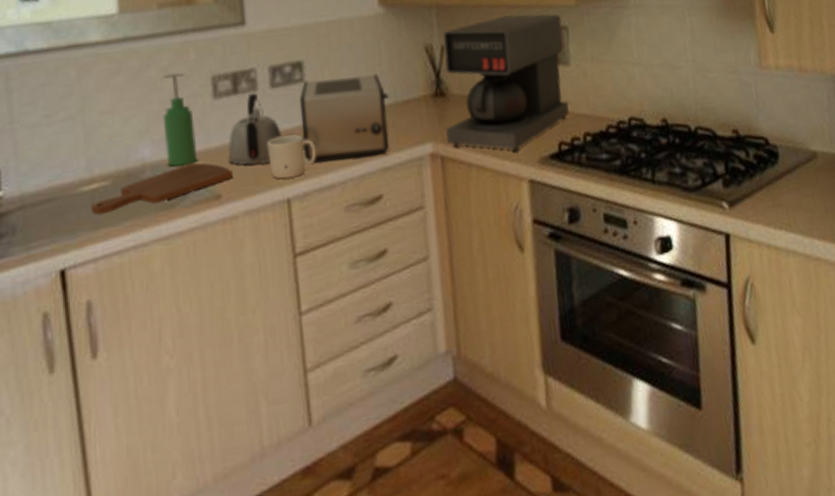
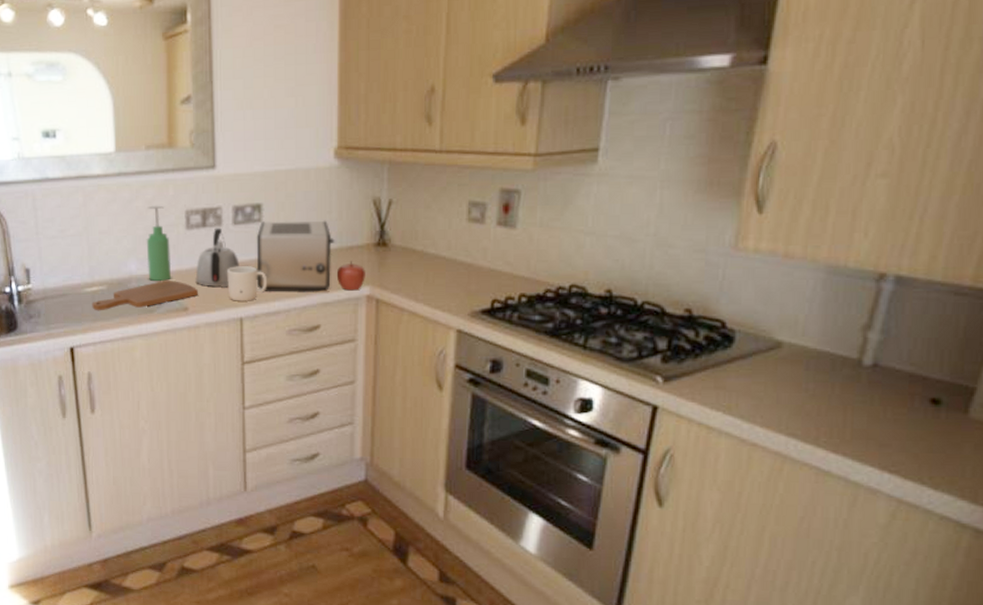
fruit: none [394,116,427,151] -> present [336,261,365,291]
coffee maker: present [443,14,569,152] -> none [384,175,514,303]

